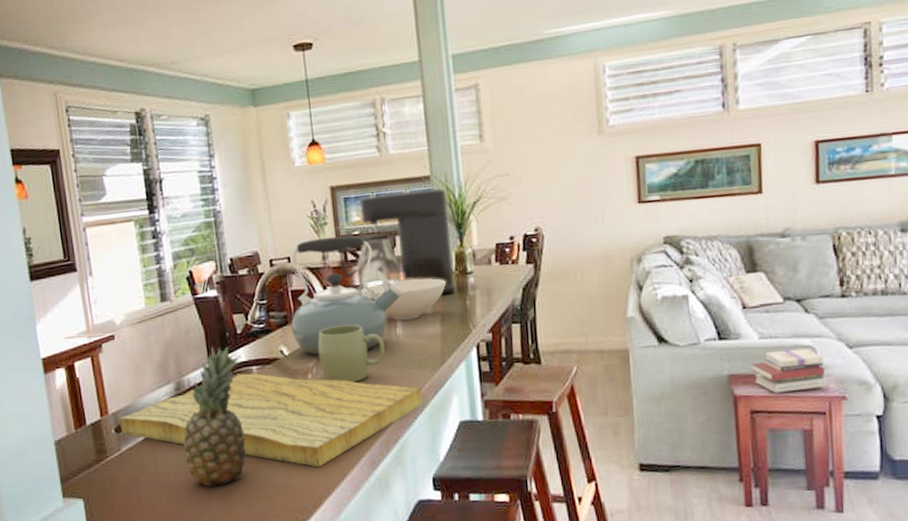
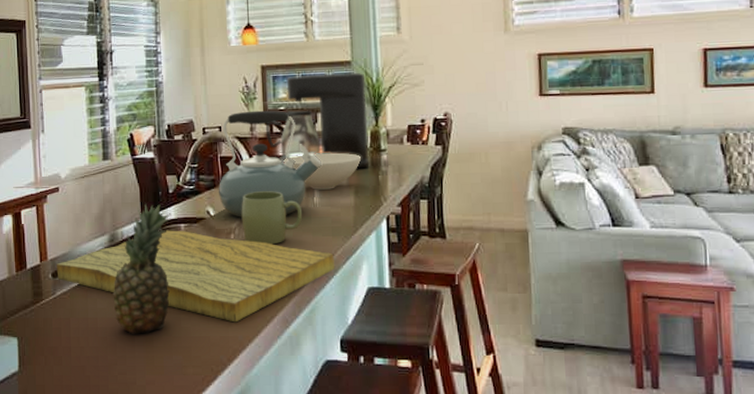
books: present [751,348,827,393] -> none [643,239,715,280]

